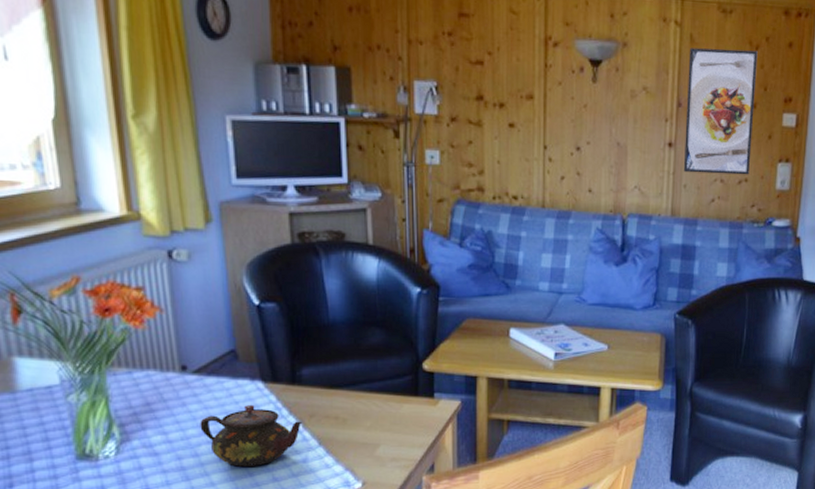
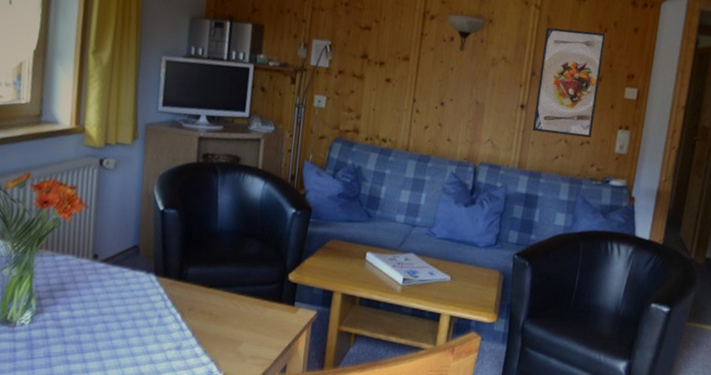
teapot: present [200,404,303,467] -> none [99,293,182,348]

